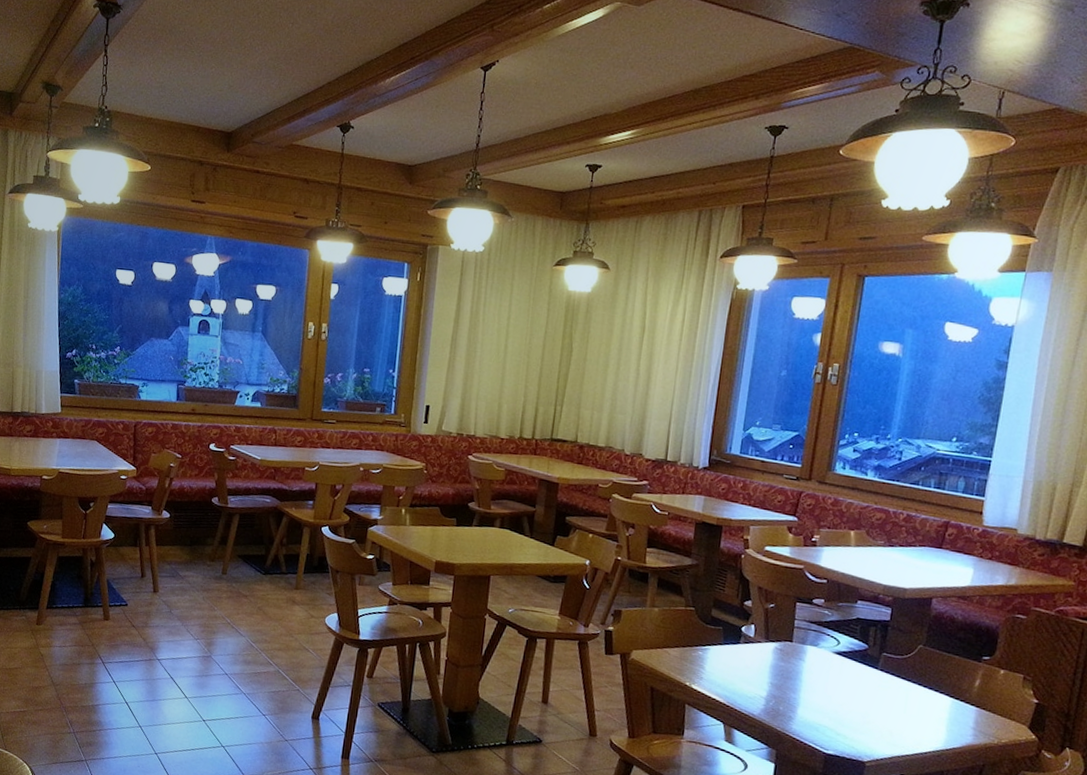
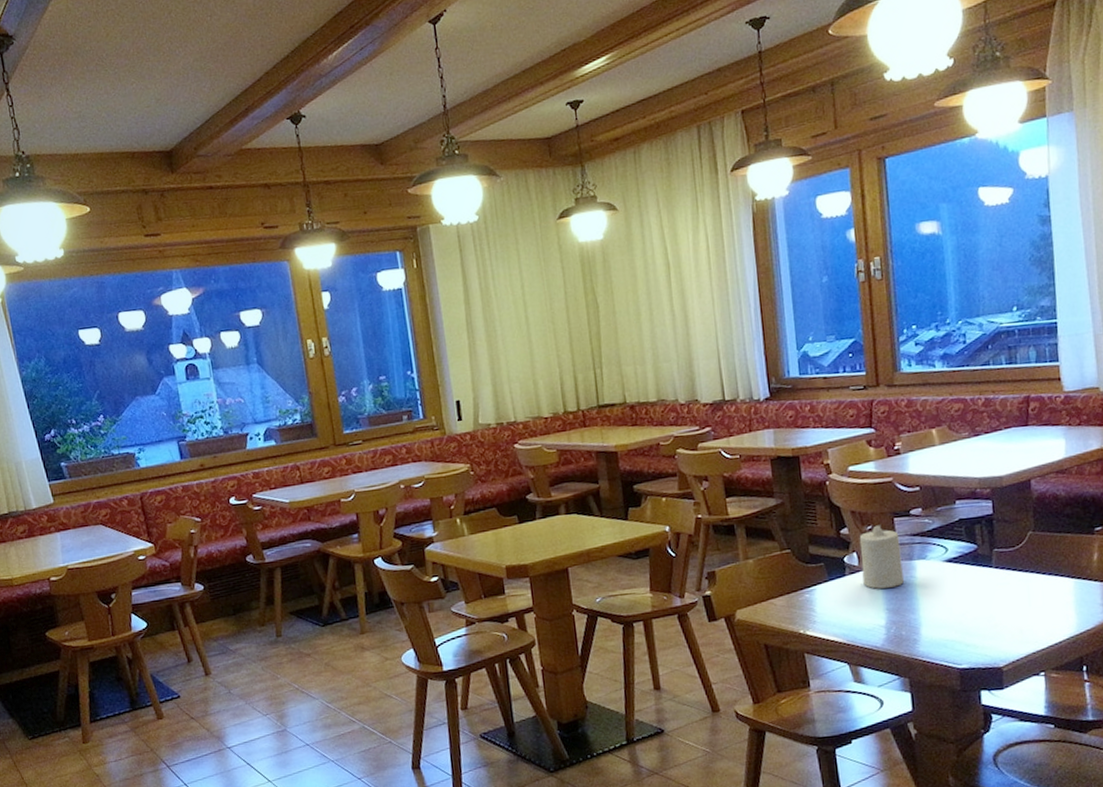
candle: none [754,605,798,665] -> present [859,525,904,589]

